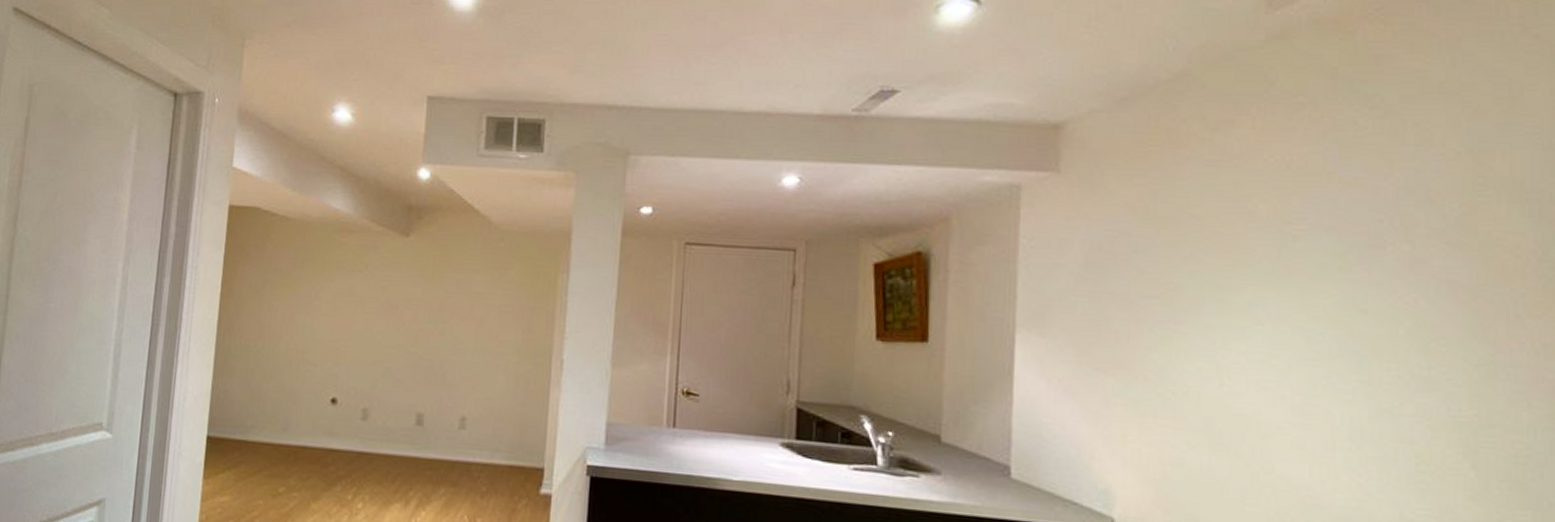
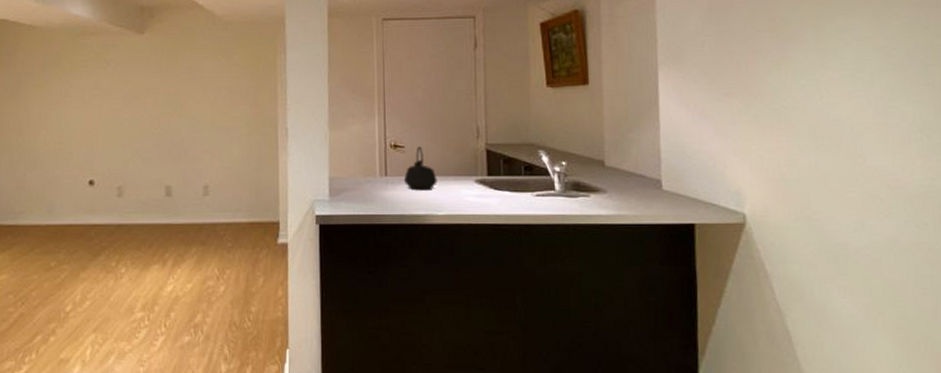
kettle: none [694,396,735,449] -> present [403,146,437,190]

